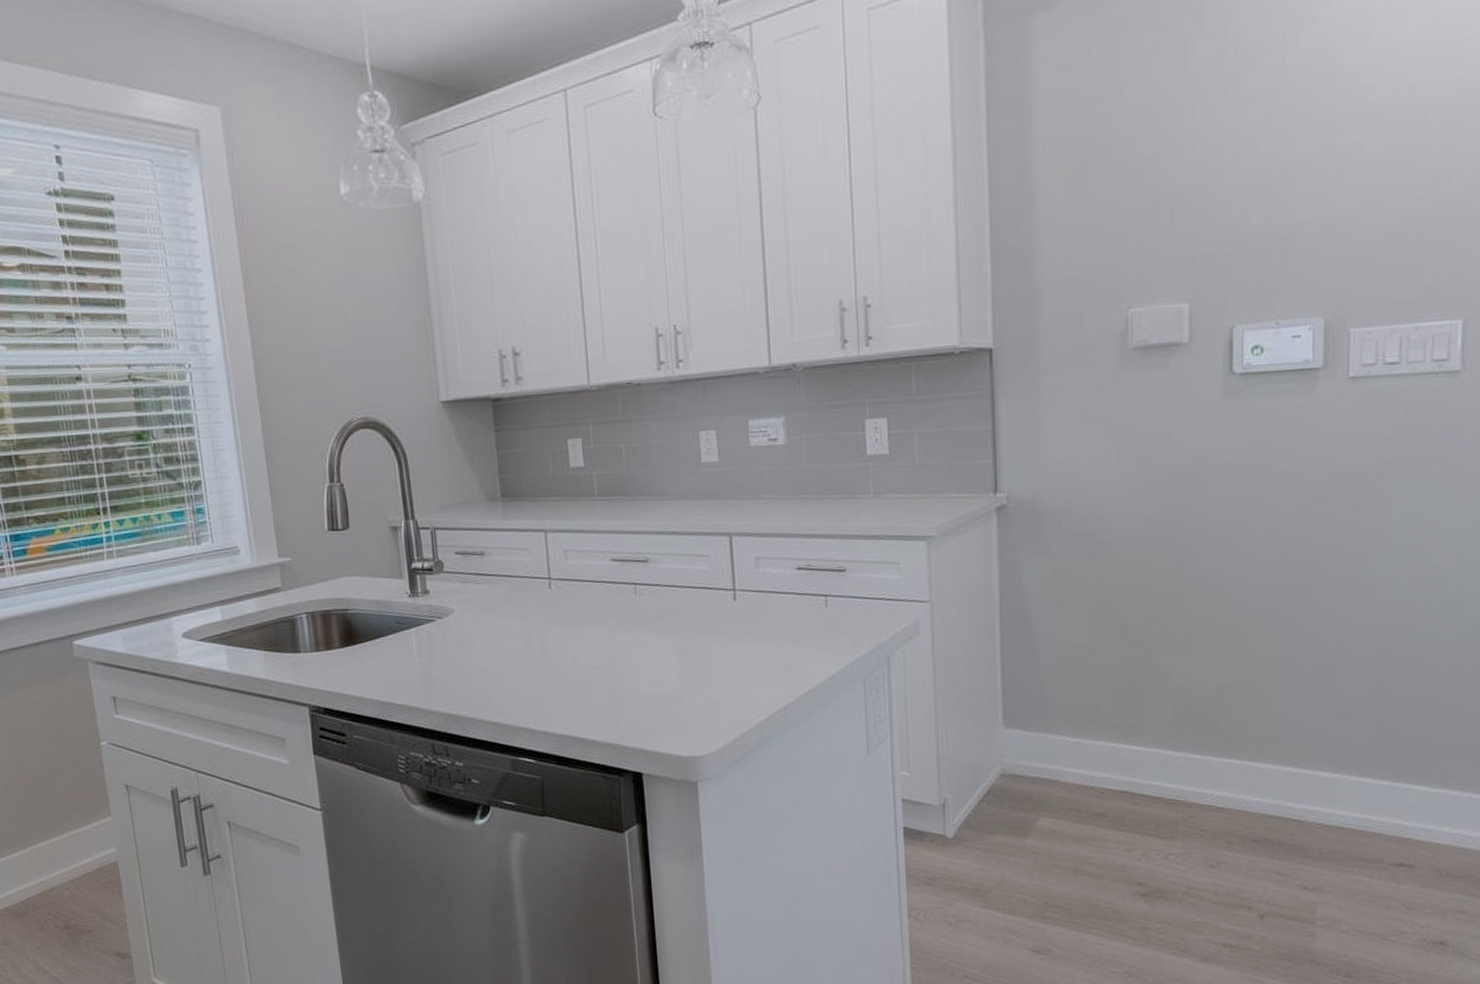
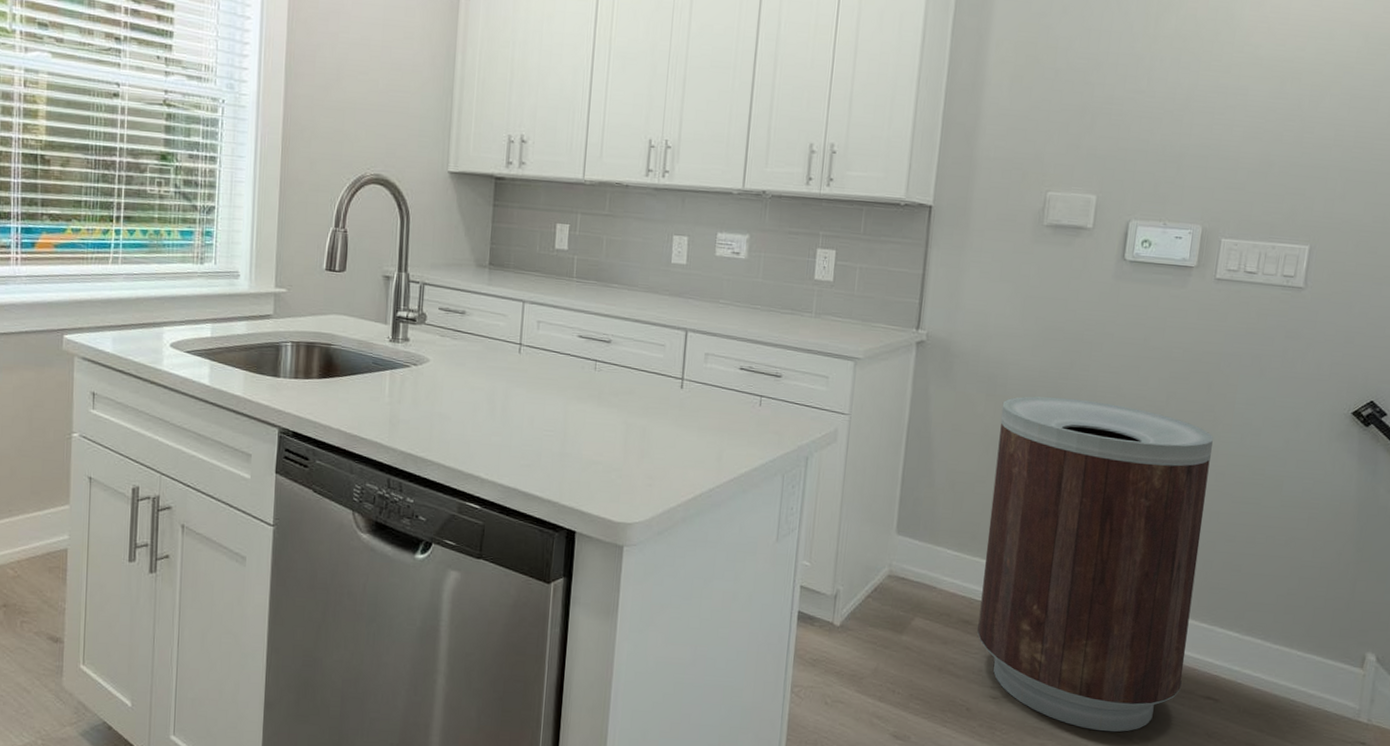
trash can: none [1107,543,1369,918] -> present [977,396,1213,732]

